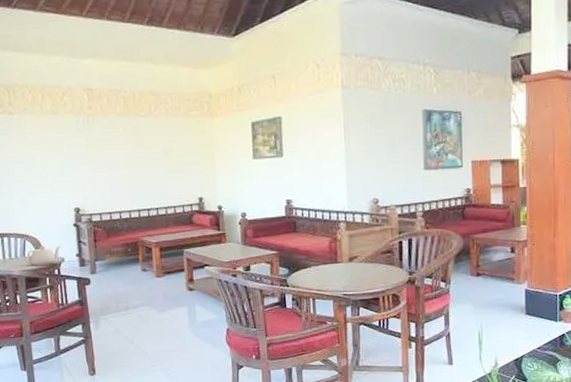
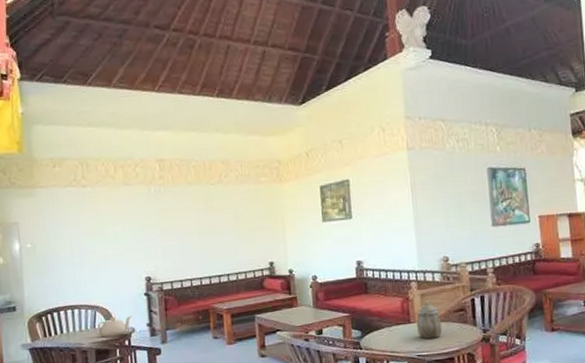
teapot: none [344,242,369,279] -> present [416,301,442,339]

